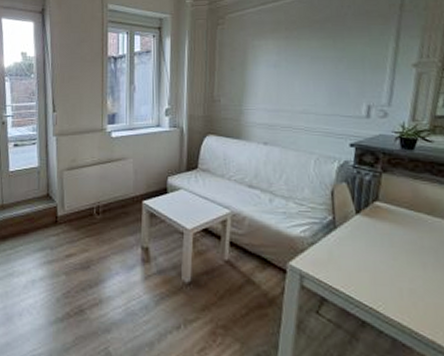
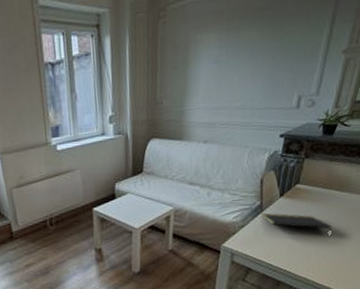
notepad: none [333,230,427,264] -> present [260,213,331,231]

